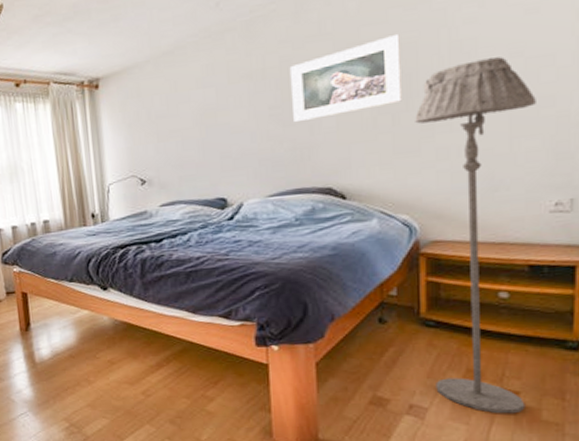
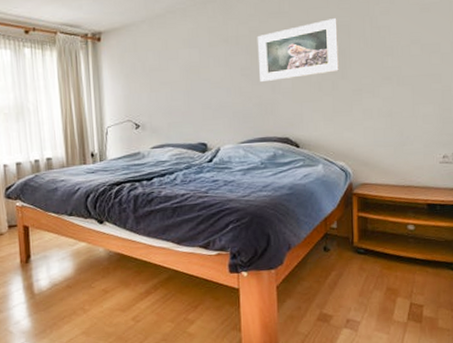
floor lamp: present [415,57,536,414] -> none [348,42,429,324]

